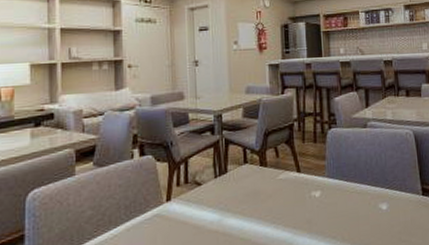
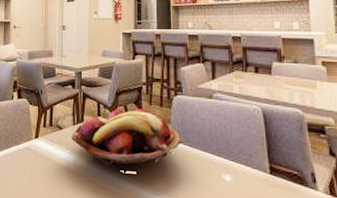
fruit basket: none [213,148,340,220] -> present [72,109,184,169]

